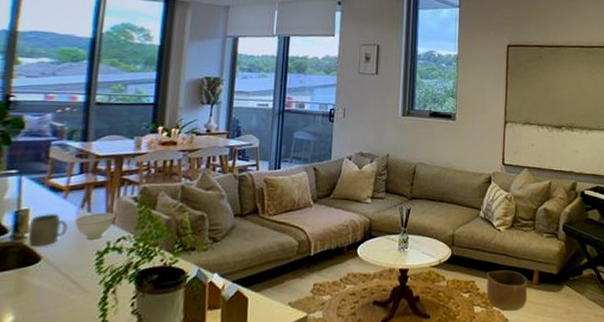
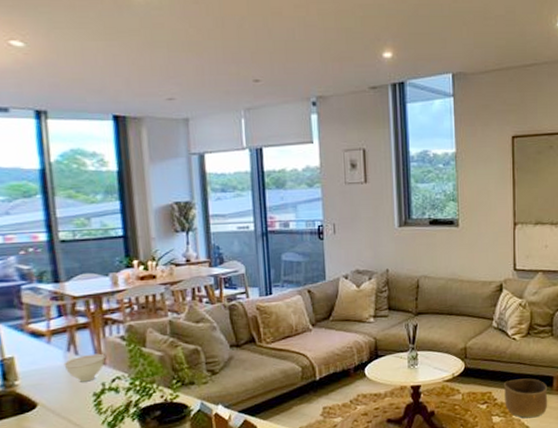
mug: present [28,213,68,246] -> none [17,358,58,393]

